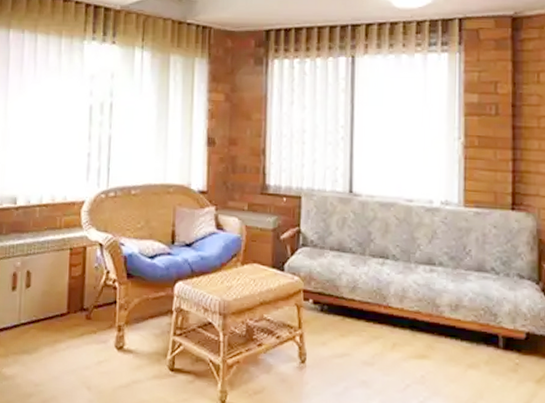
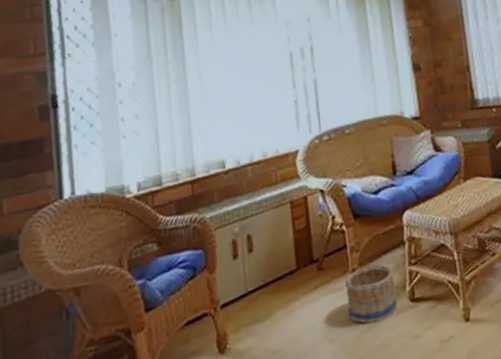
basket: none [109,326,158,382] -> present [345,264,397,324]

